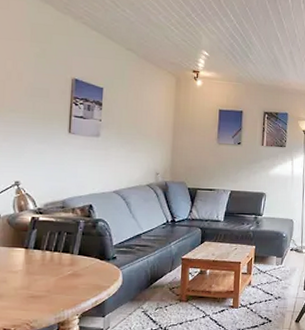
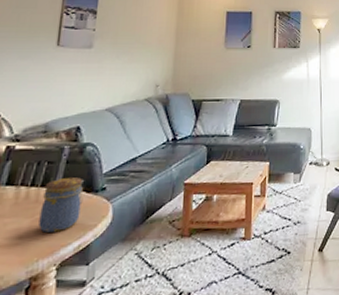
jar: none [62,247,98,289] -> present [38,177,84,233]

